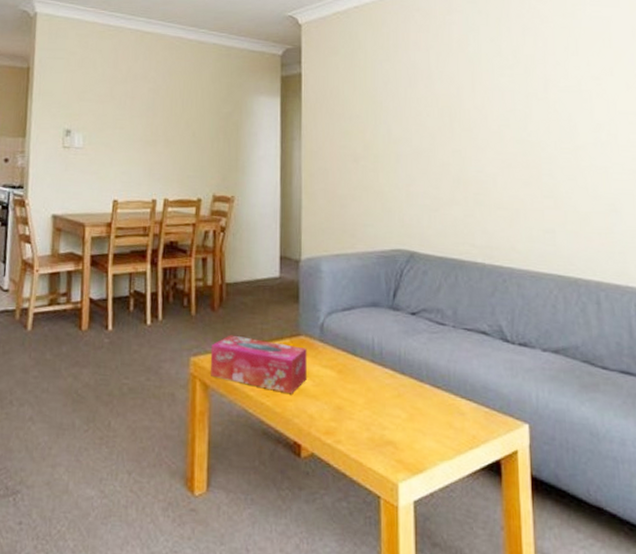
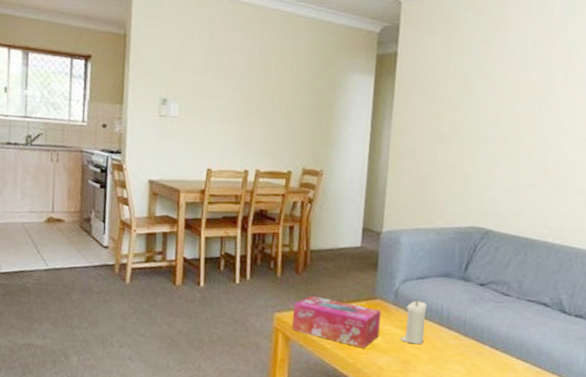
candle: none [331,335,357,387] -> present [401,301,427,345]

